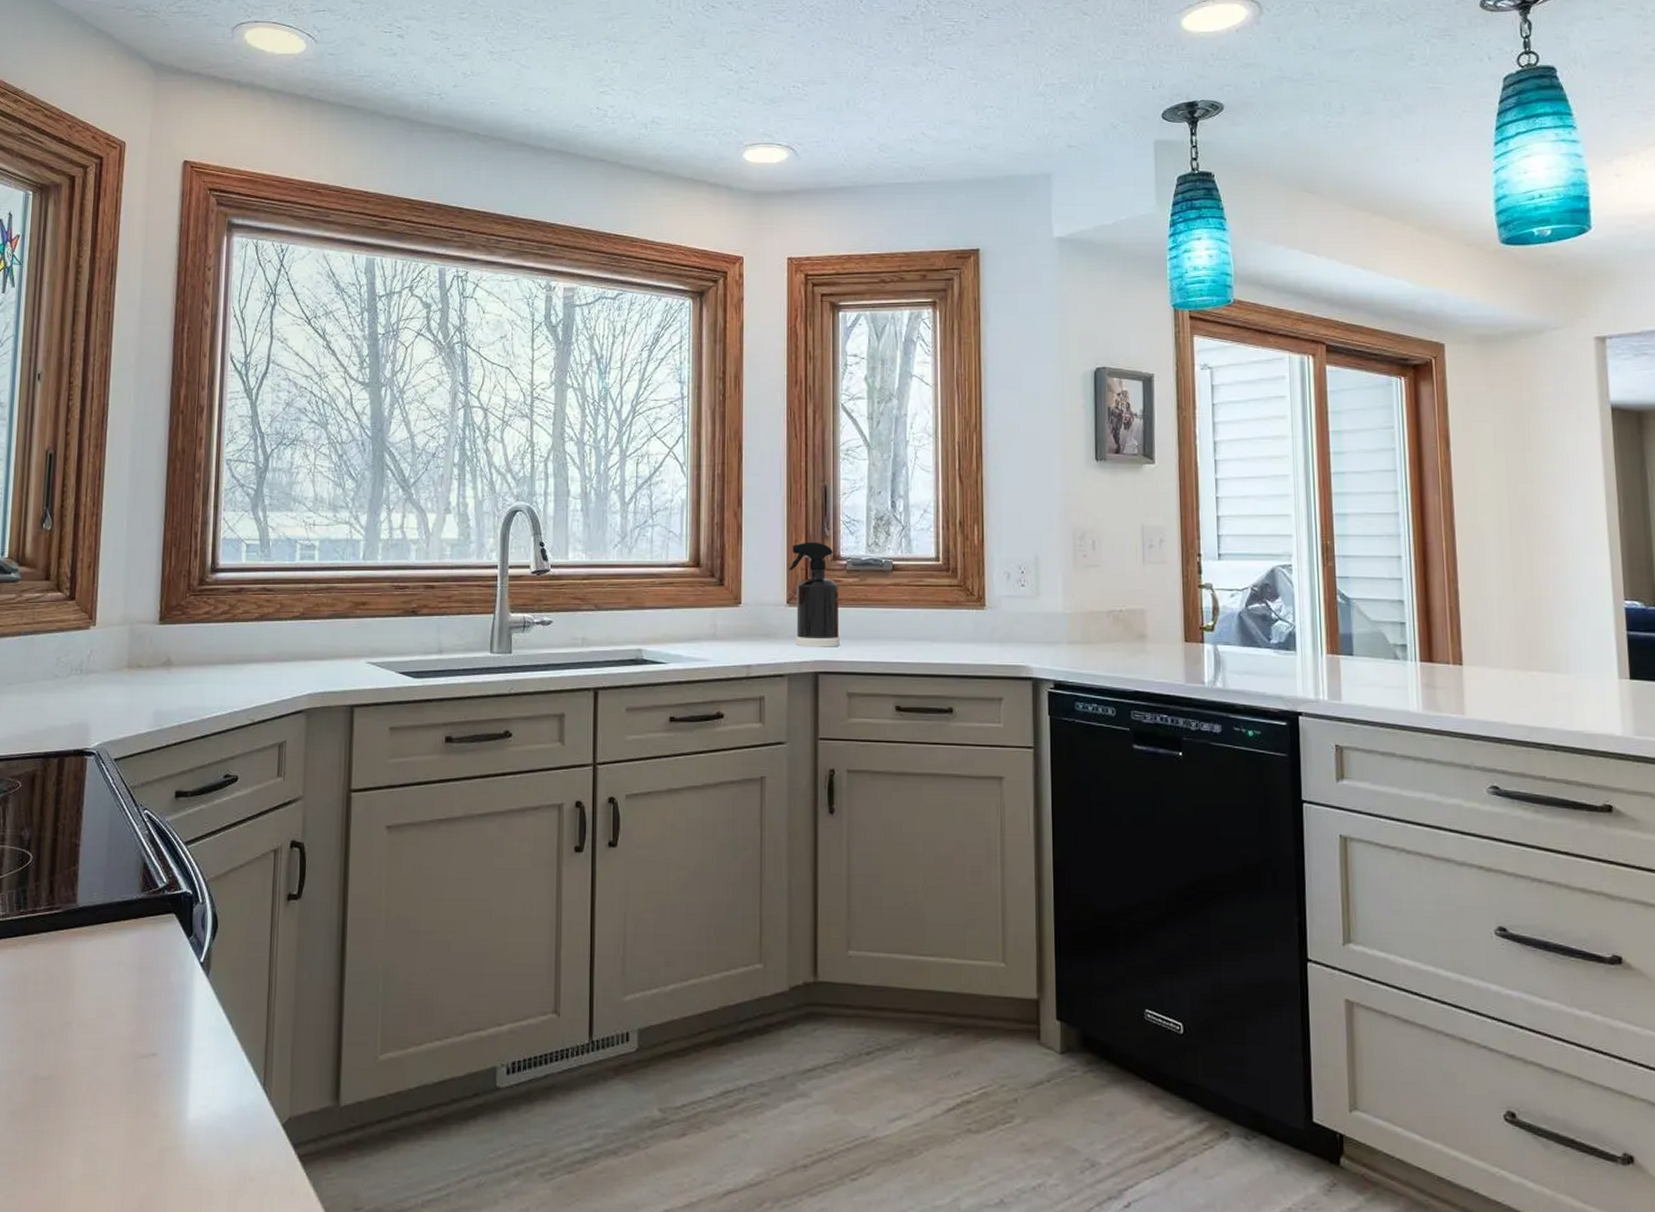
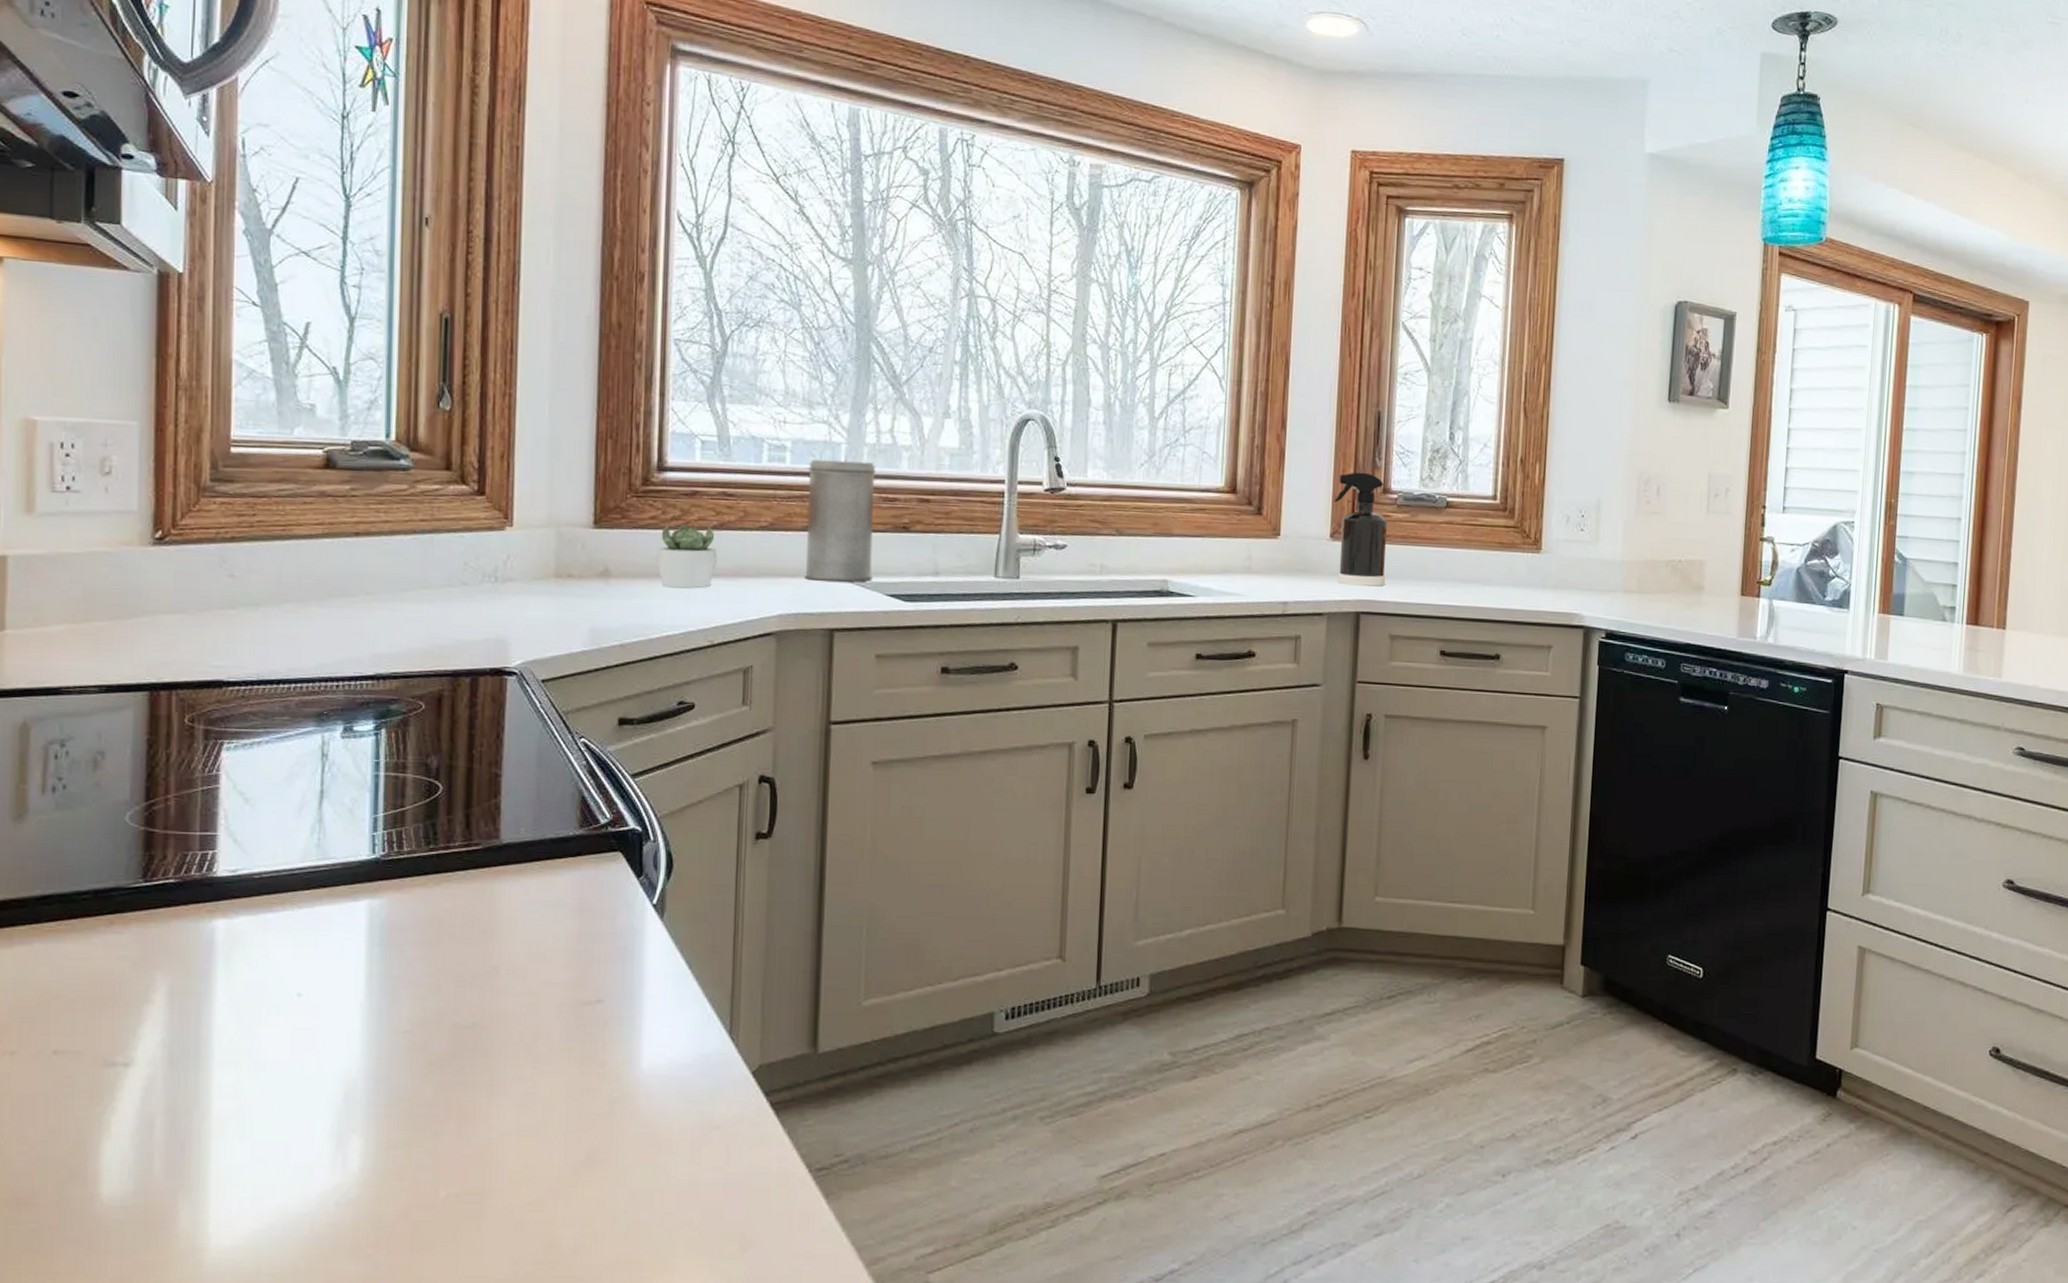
succulent plant: none [209,618,258,674] -> present [657,525,718,589]
canister: none [330,555,390,663] -> present [805,459,877,583]

